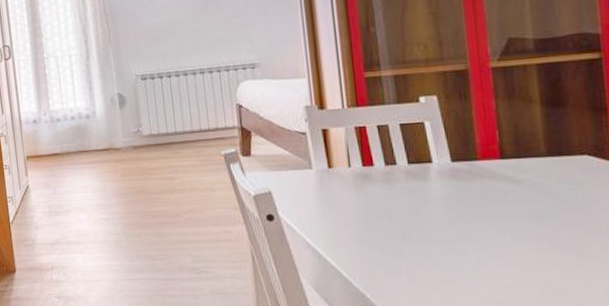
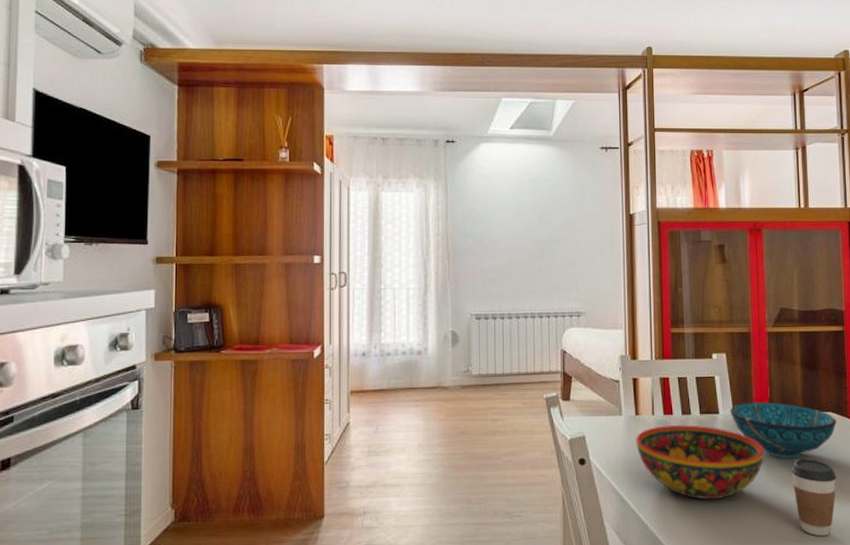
bowl: none [329,176,496,256] -> present [635,425,765,500]
decorative bowl: none [446,147,596,210] -> present [729,401,837,459]
coffee cup: none [534,209,599,298] -> present [791,458,837,537]

